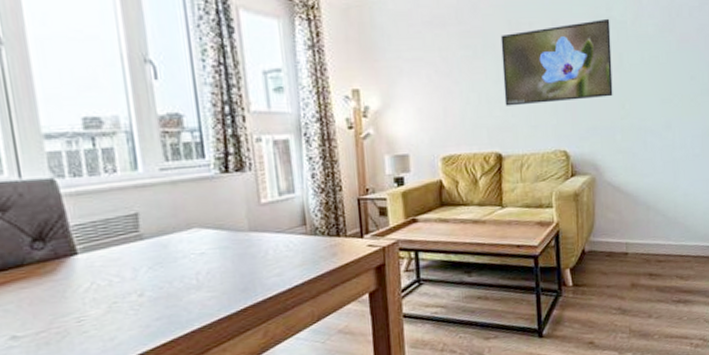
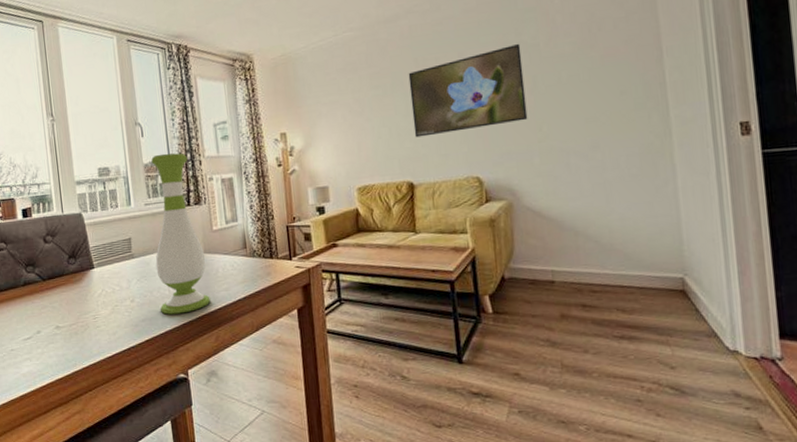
vase: none [170,103,257,310] -> present [151,153,211,315]

